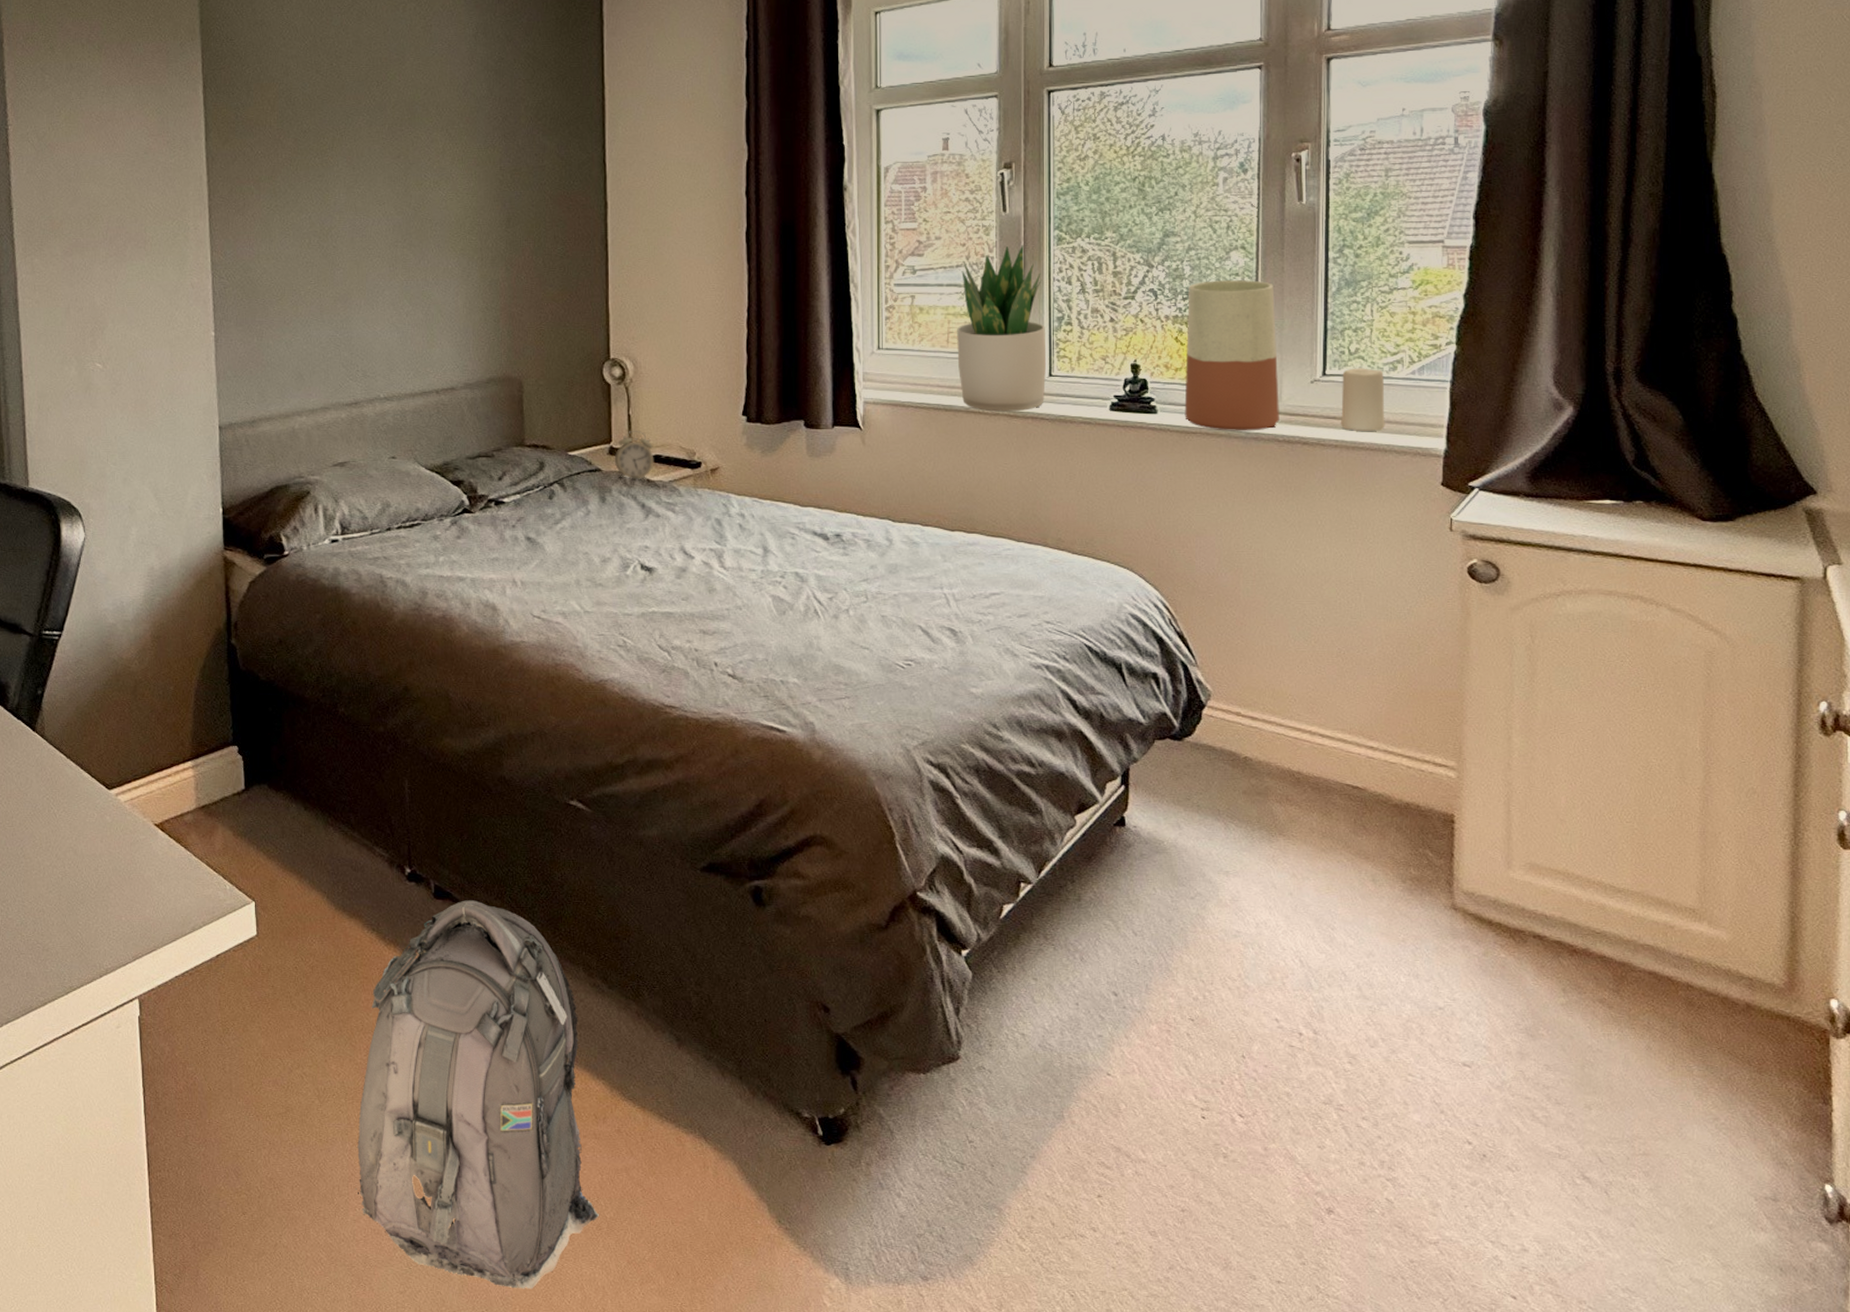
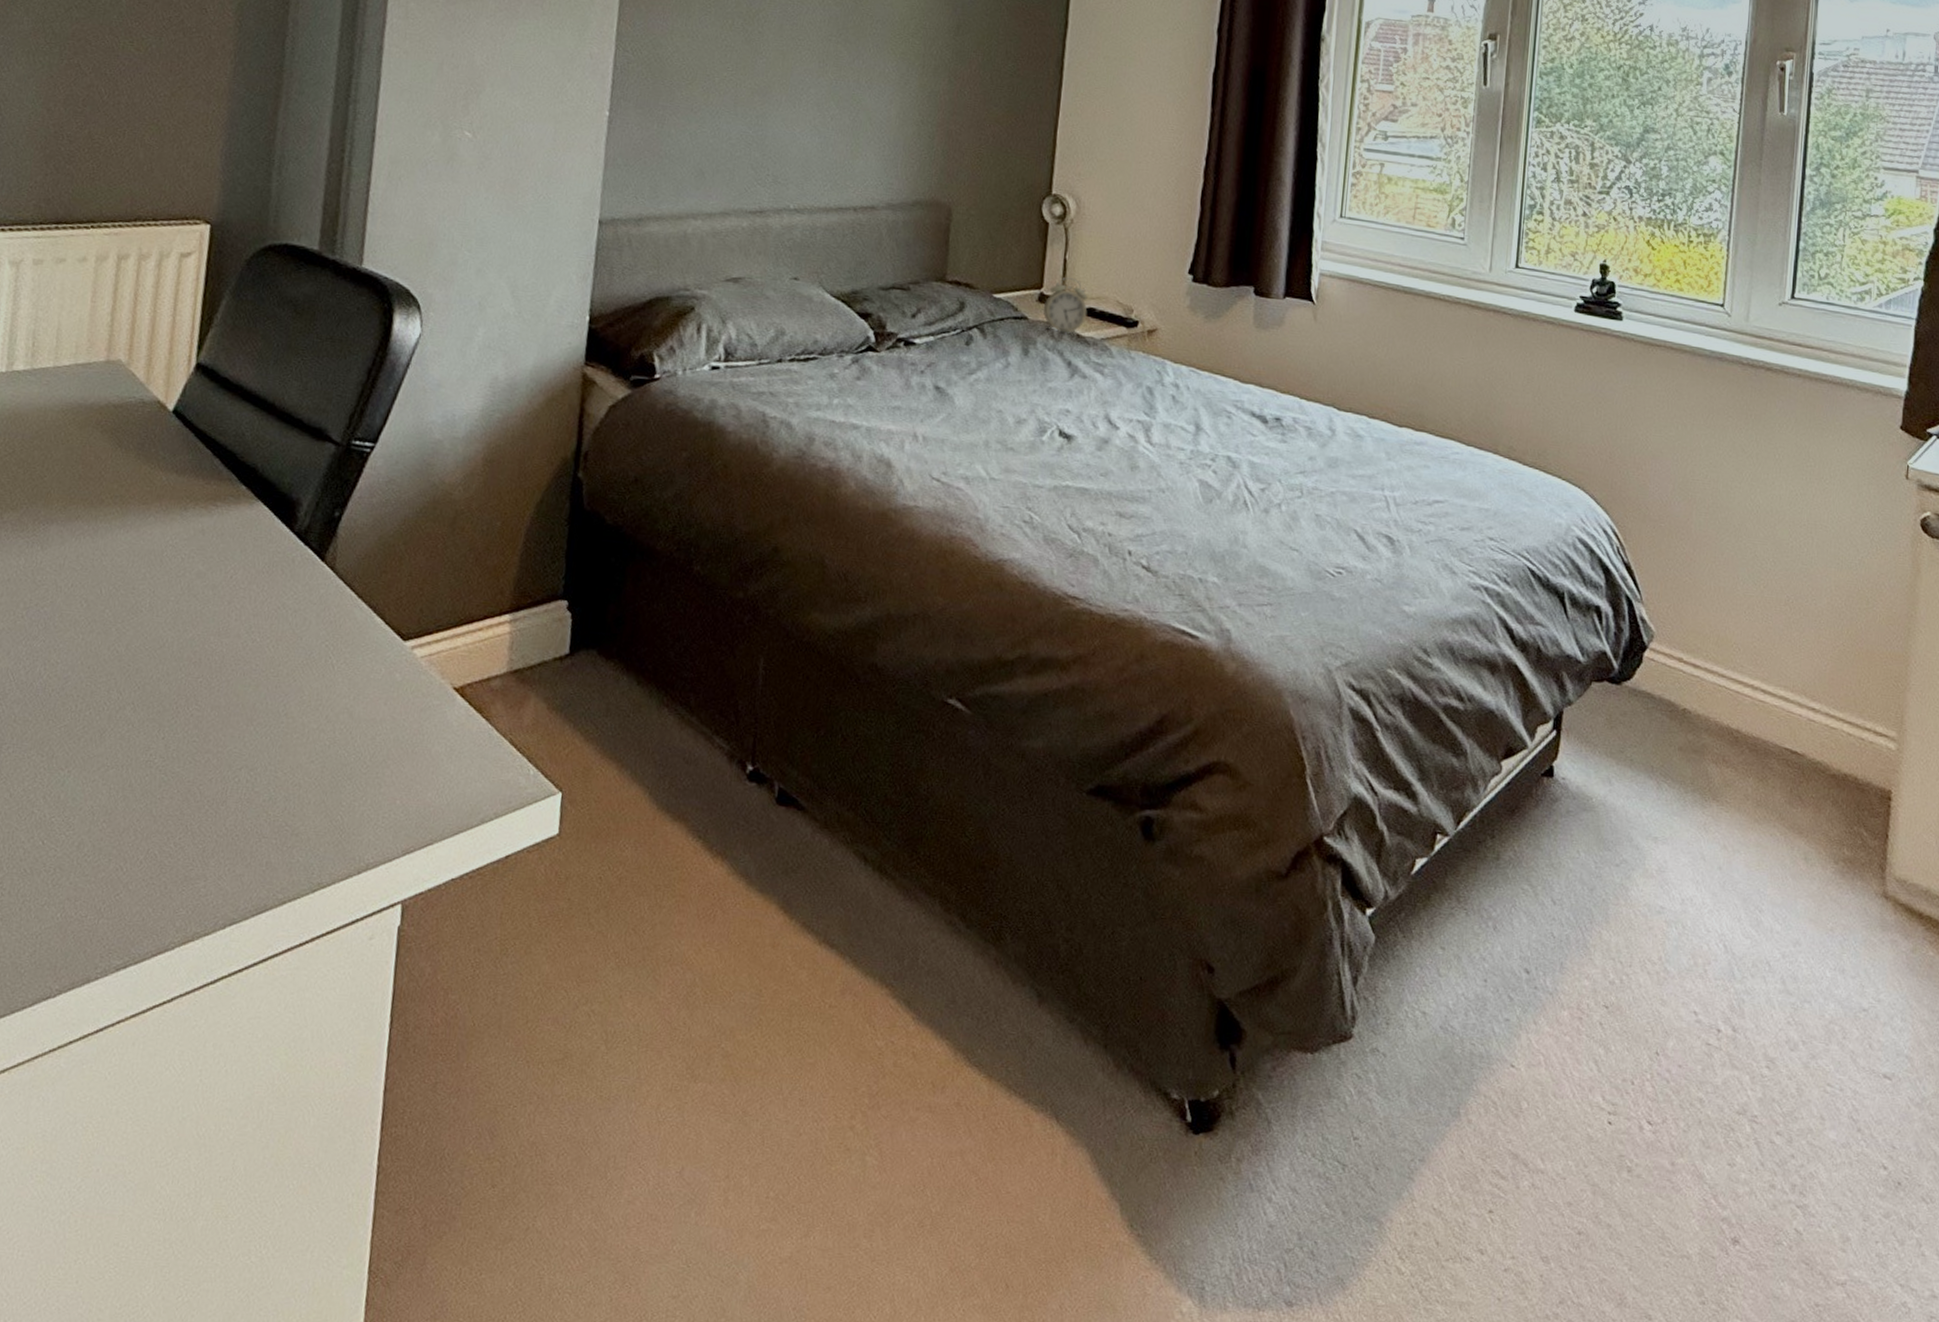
backpack: present [354,900,600,1290] -> none [634,809,928,1300]
planter: present [957,245,1047,412] -> none [1422,122,1518,303]
vase: present [1184,280,1279,431] -> none [1650,184,1749,351]
candle: present [1340,368,1385,432] -> none [1805,294,1851,364]

